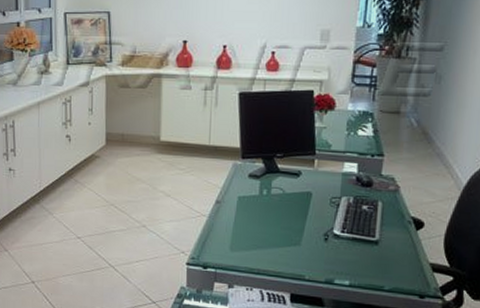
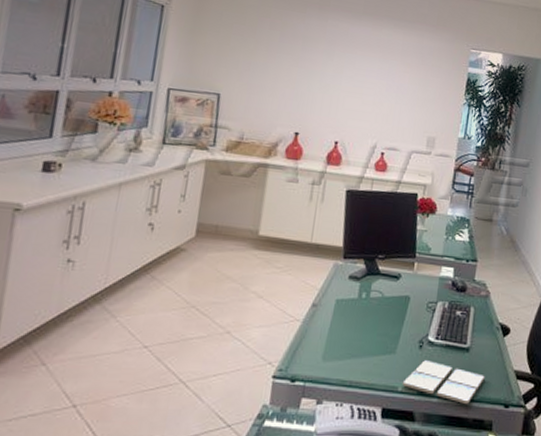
drink coaster: none [309,252,397,294] -> present [402,360,485,405]

